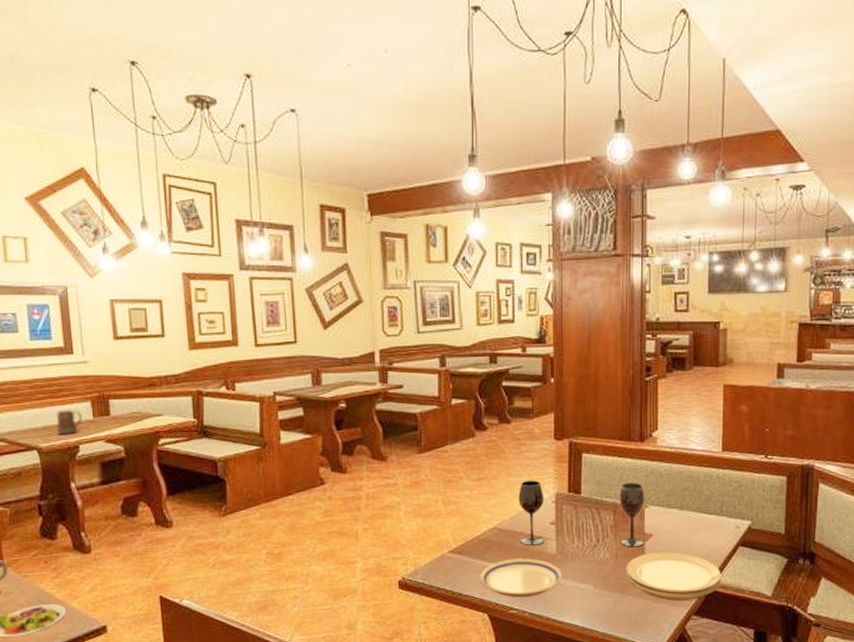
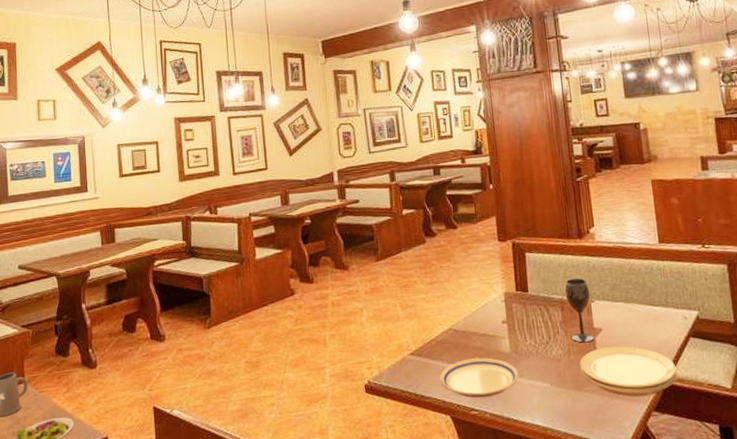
beer mug: present [56,409,82,435] -> none [72,239,93,262]
wineglass: present [518,480,545,546] -> none [469,280,499,345]

